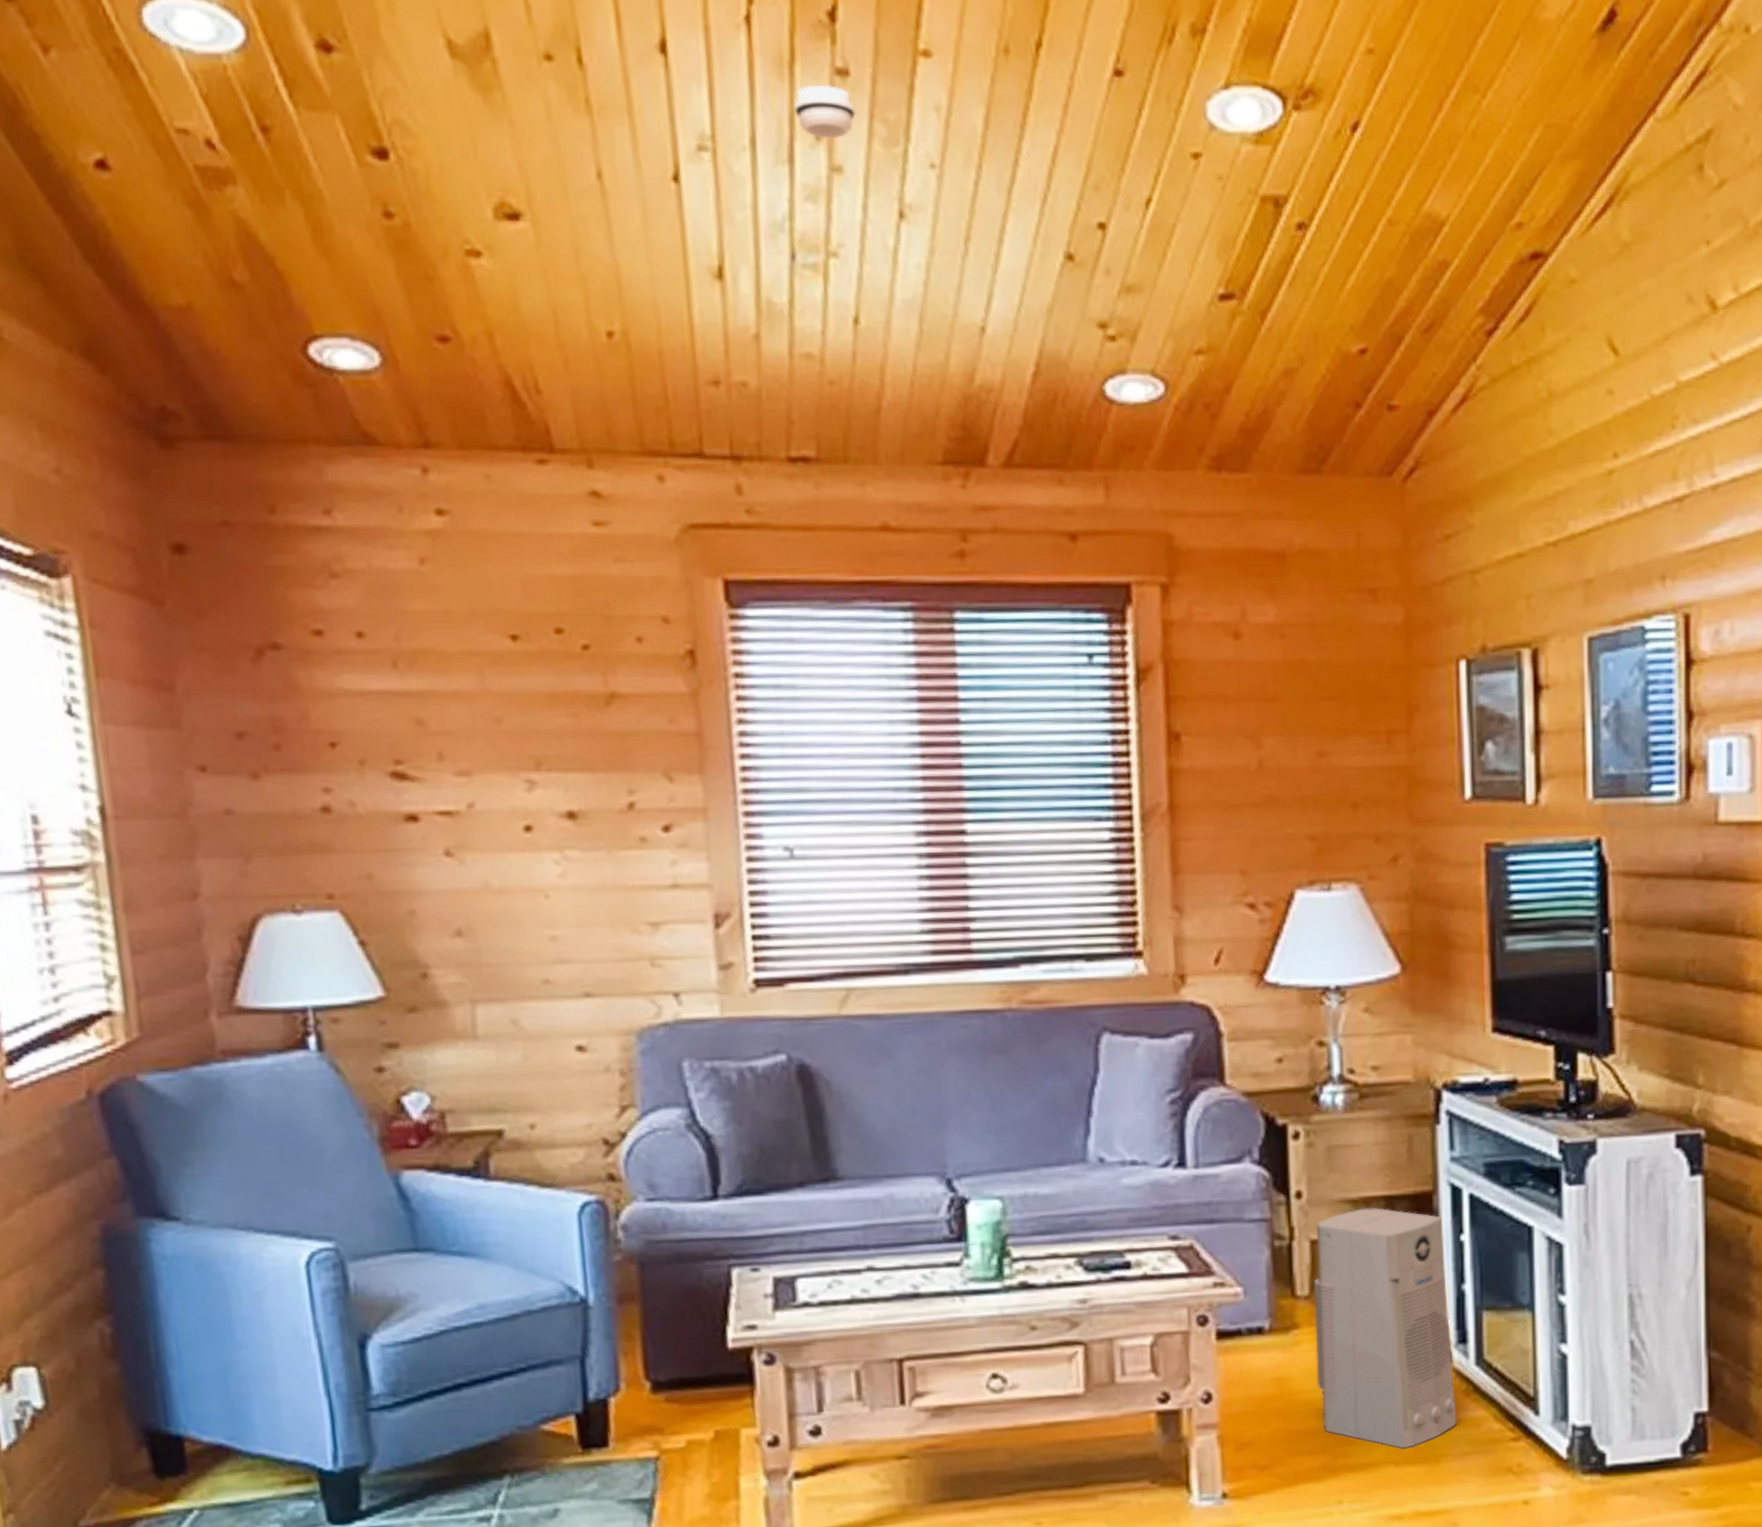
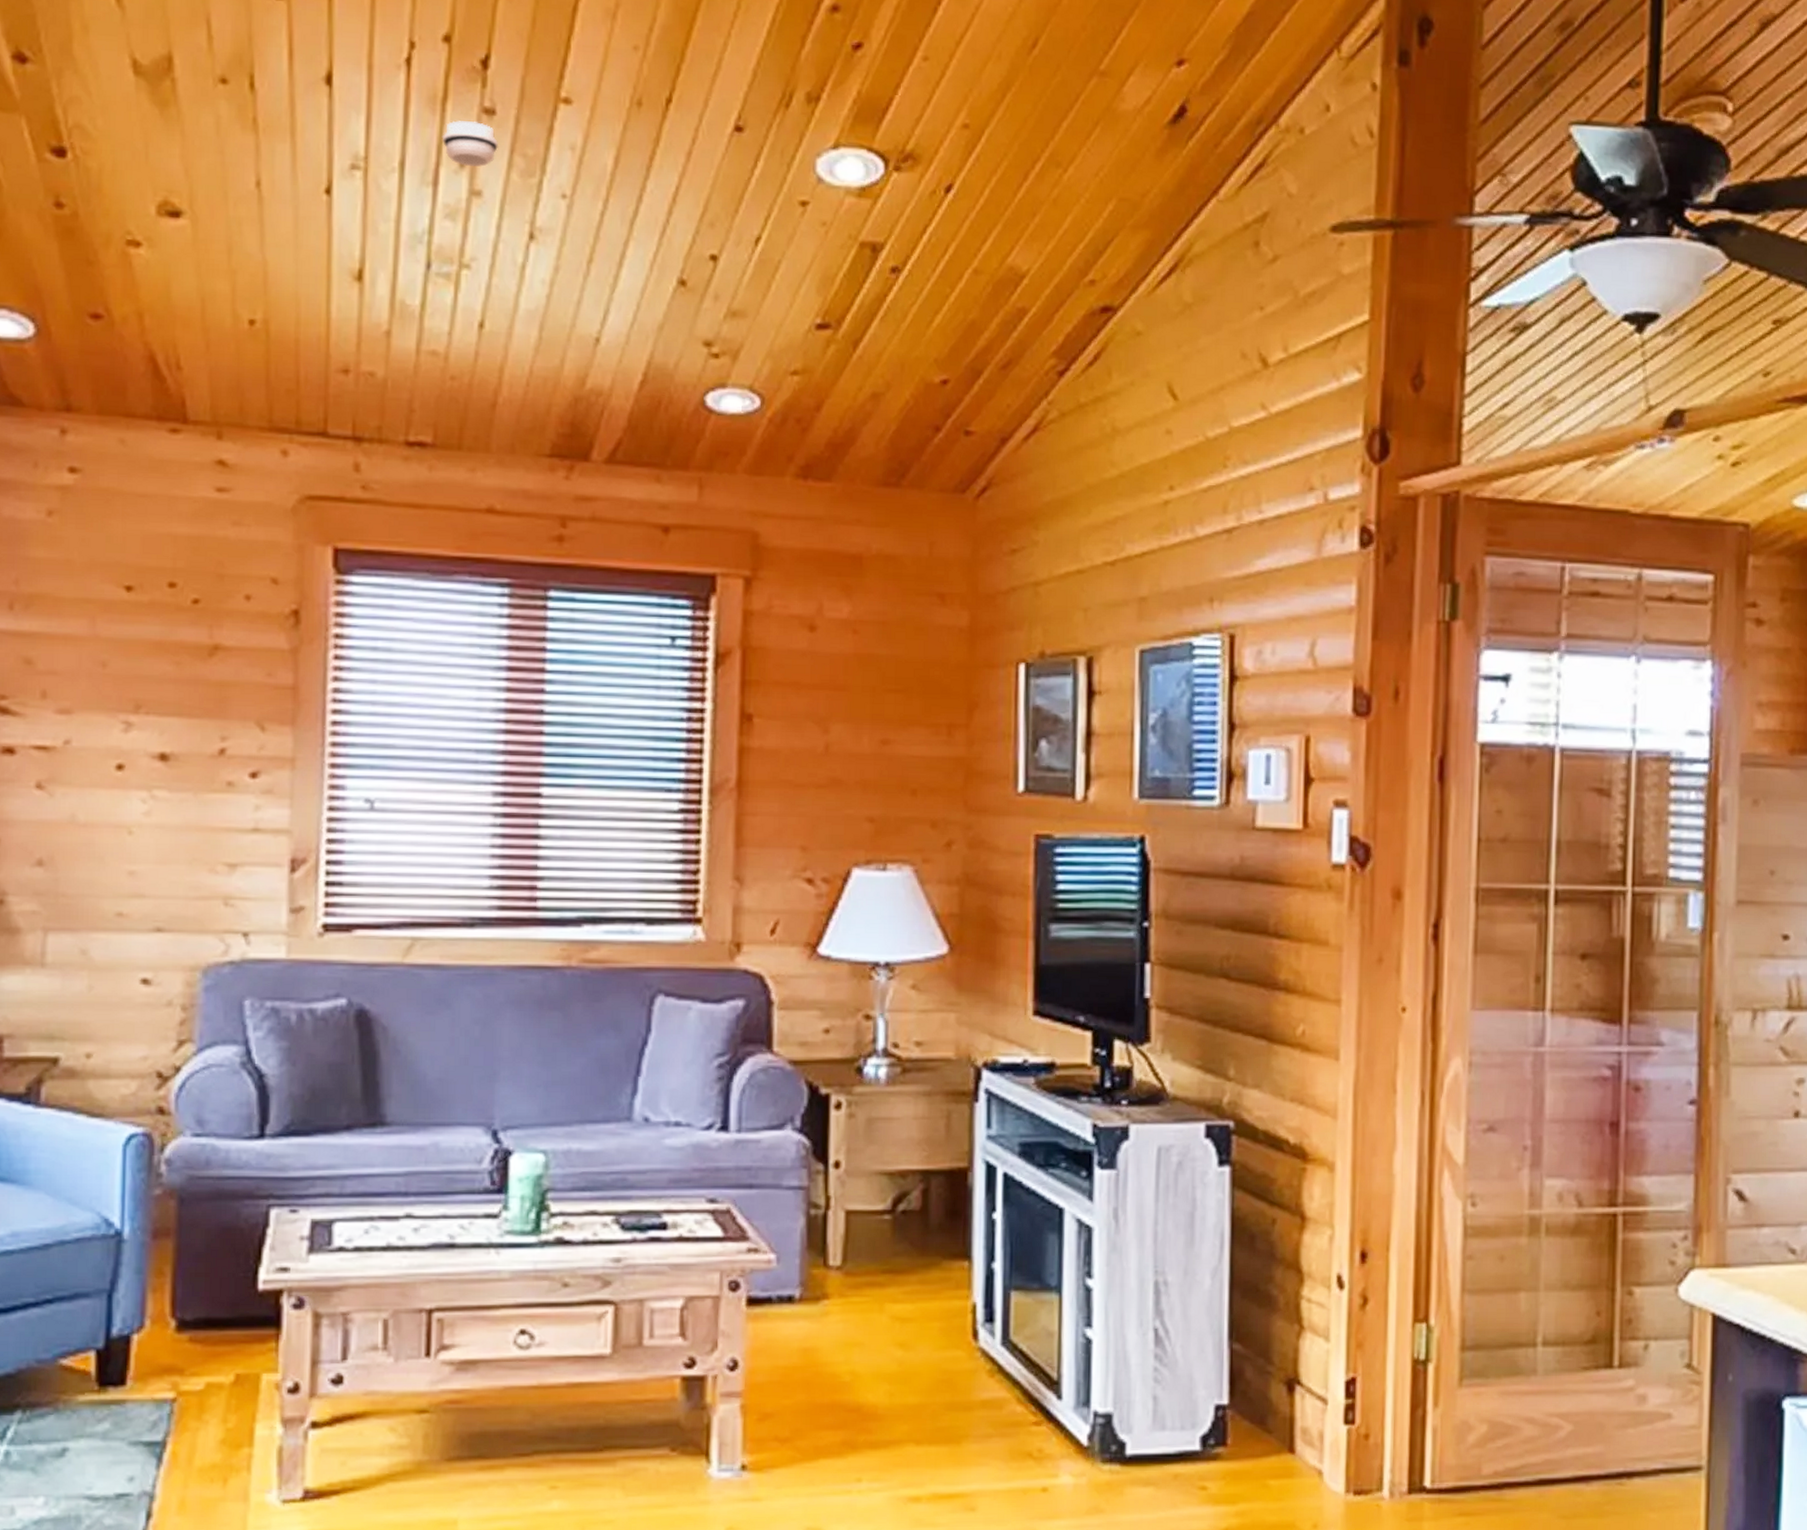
air purifier: present [1313,1208,1458,1449] -> none [843,1181,981,1428]

